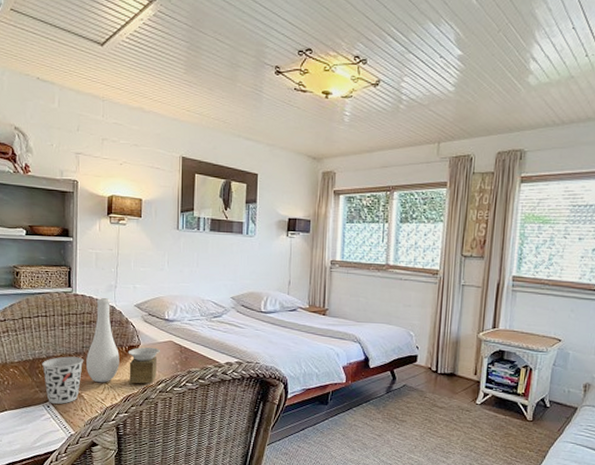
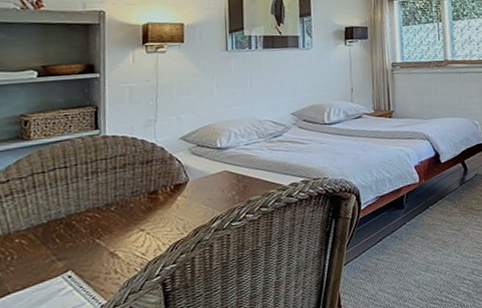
cup: present [42,356,84,404] -> none [60,208,117,272]
vase: present [86,298,160,384] -> none [120,135,213,235]

